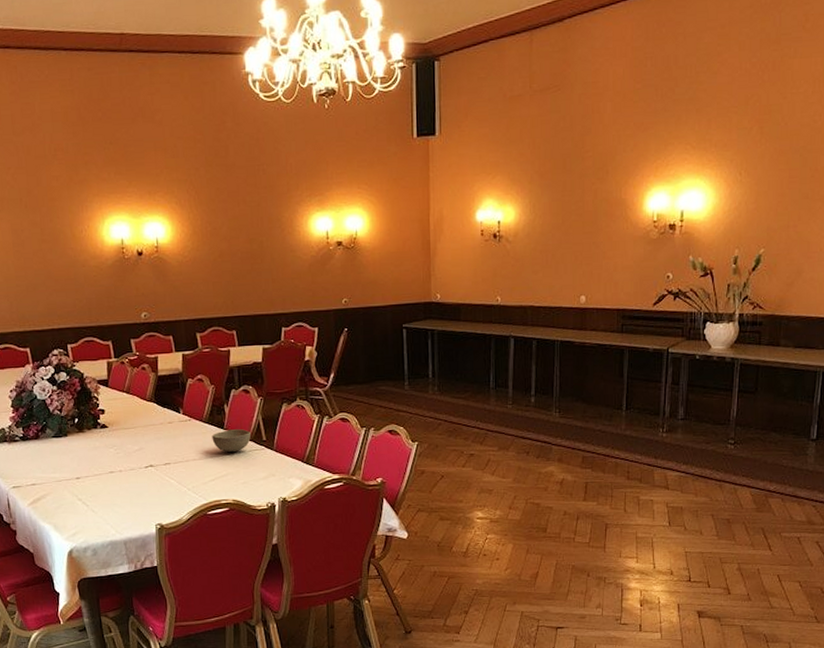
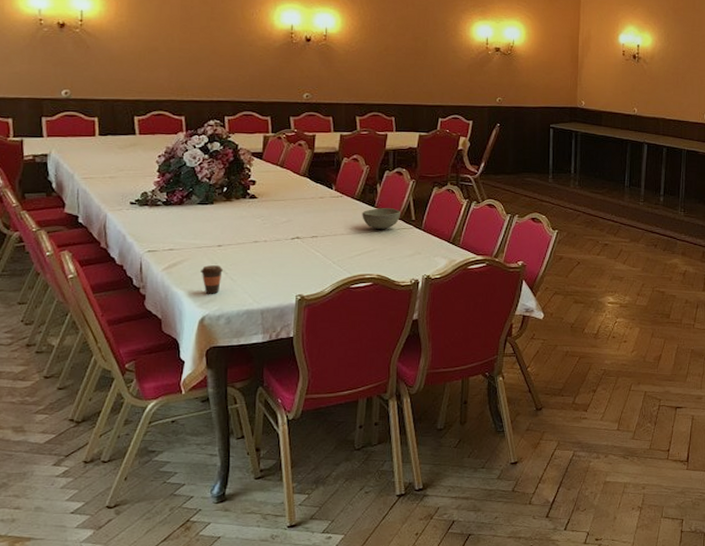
coffee cup: none [63,498,84,527] -> present [201,265,223,294]

